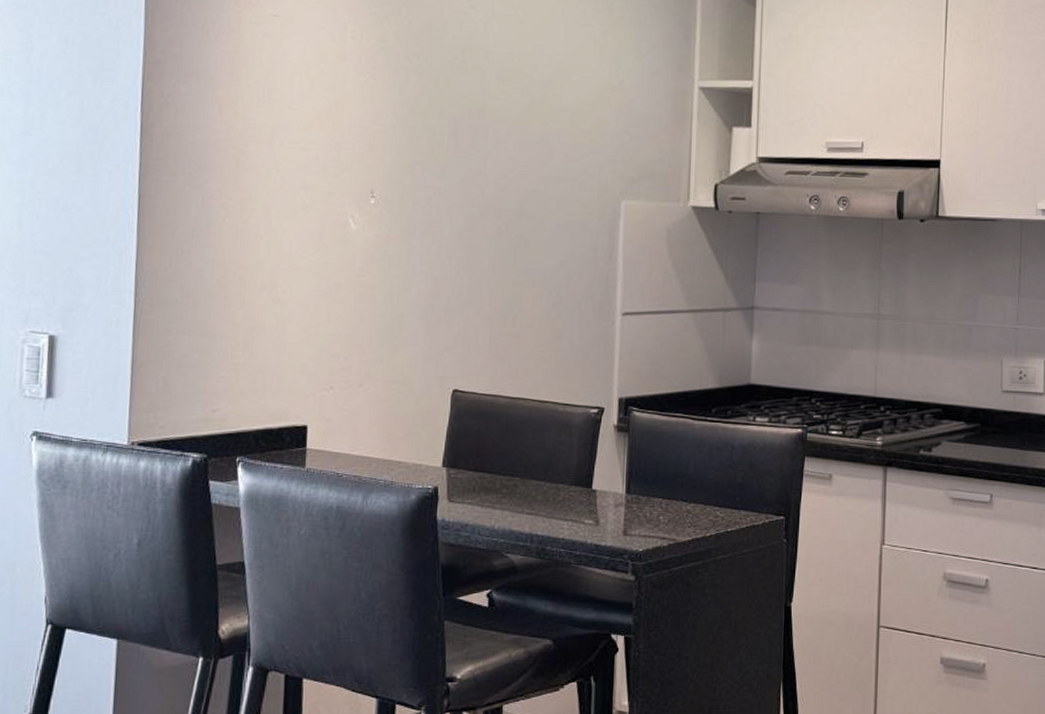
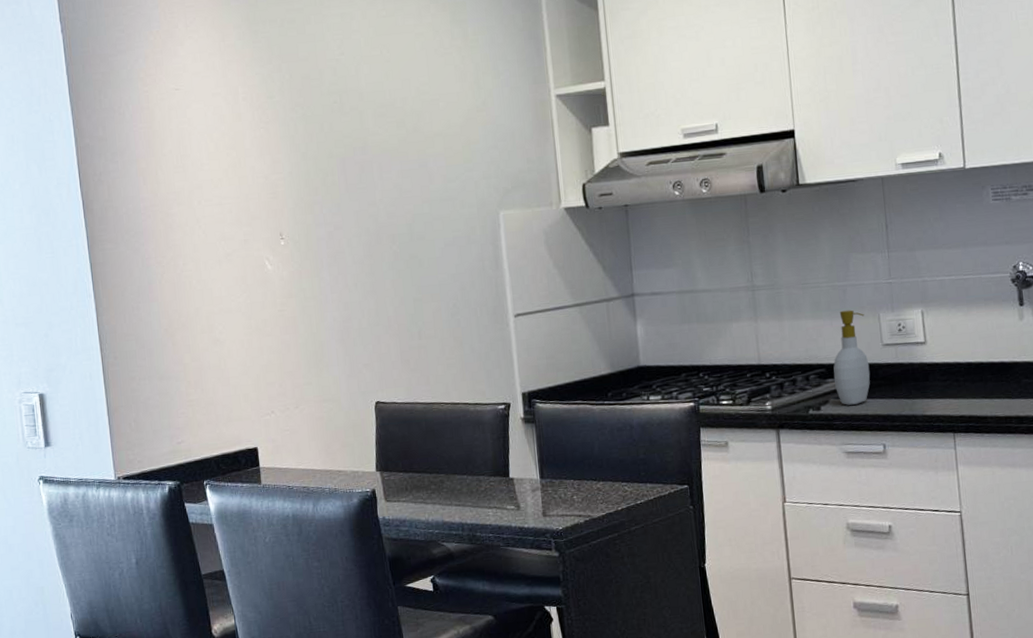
soap bottle: none [949,351,987,450] -> present [833,310,871,405]

